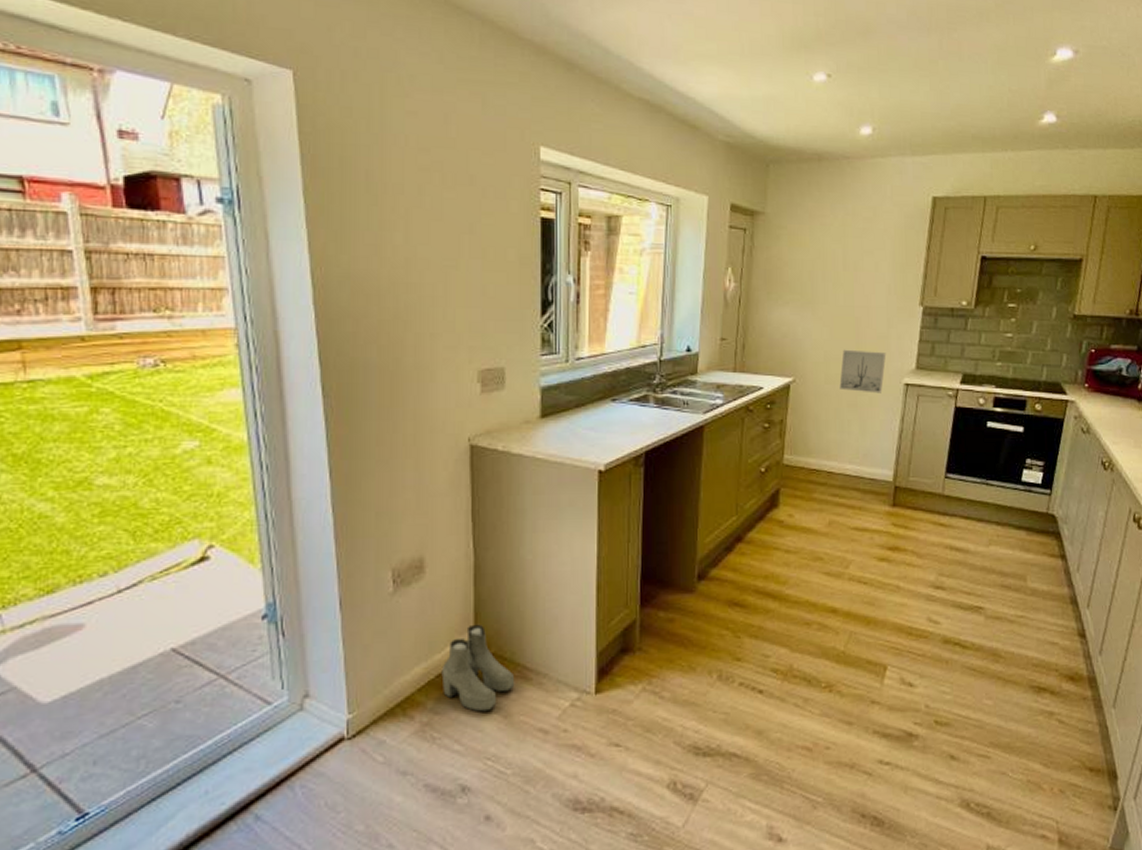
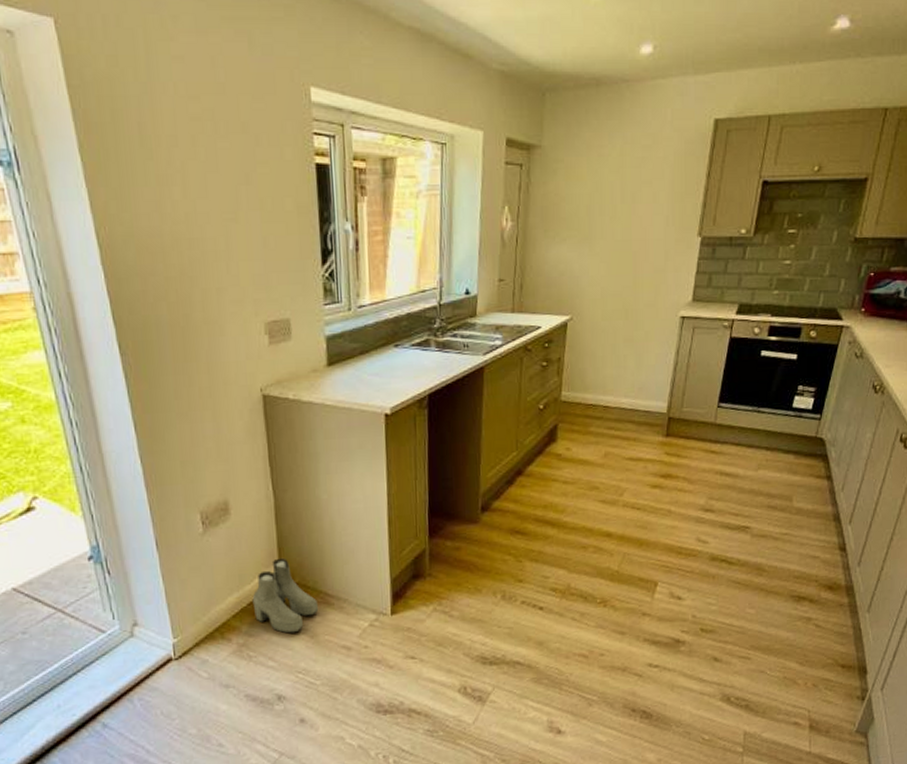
wall art: present [839,349,887,394] -> none [616,284,663,328]

